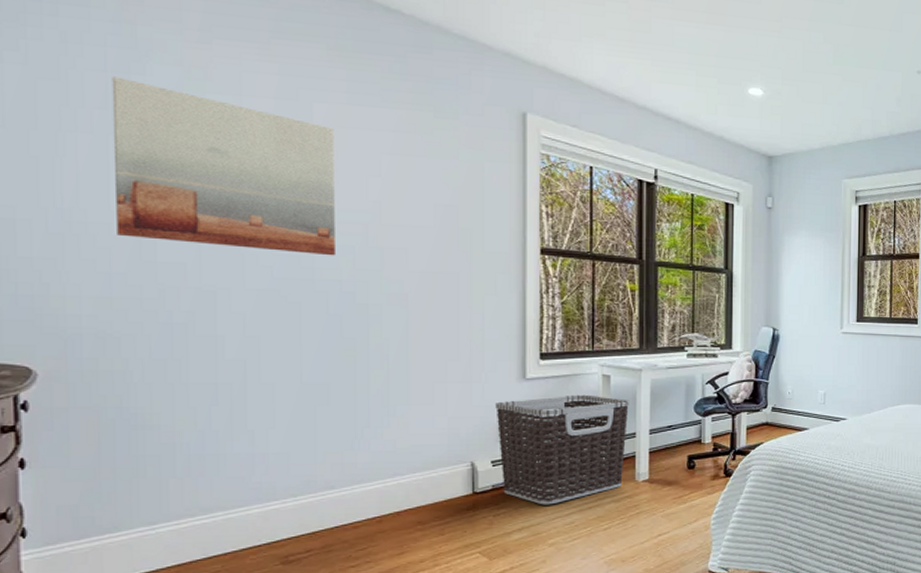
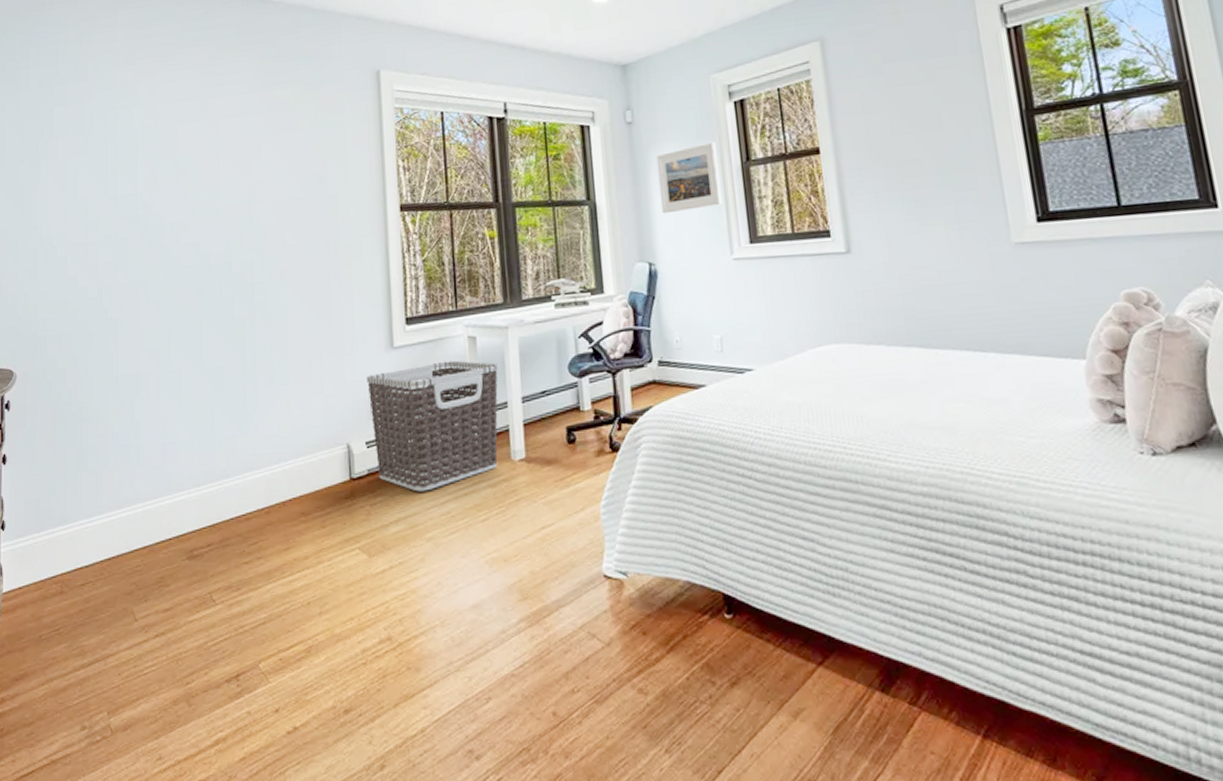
wall art: present [111,76,335,256] -> none [70,107,226,245]
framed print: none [789,235,840,290] -> present [656,141,722,214]

